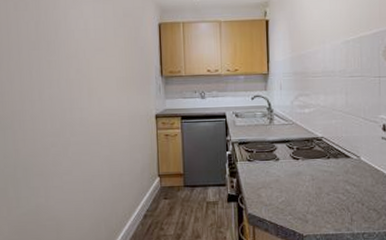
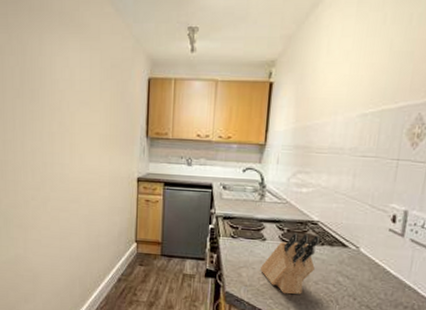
knife block: none [277,149,326,209] -> present [261,232,321,295]

